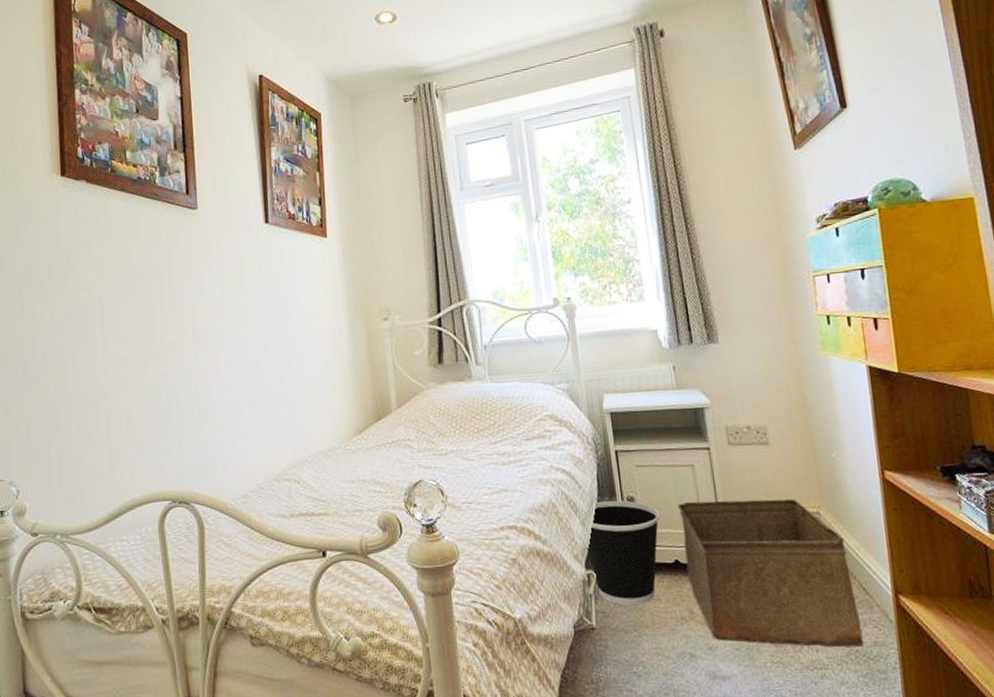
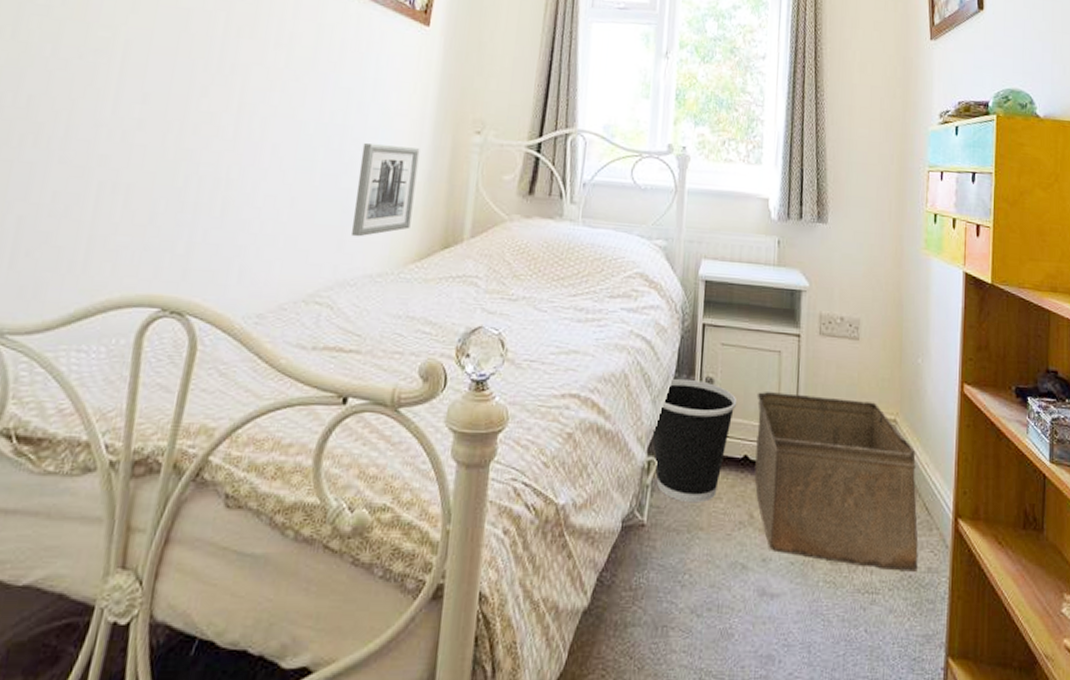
wall art: none [294,341,346,423] -> present [352,143,420,237]

